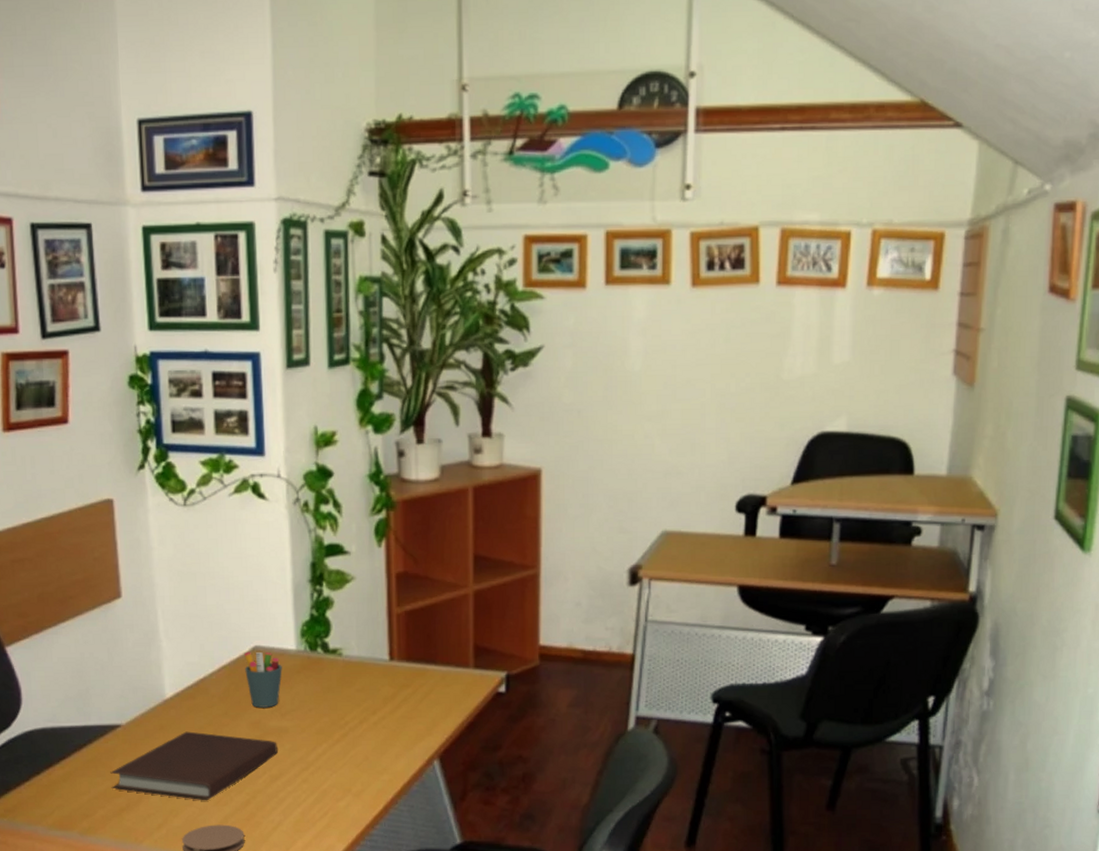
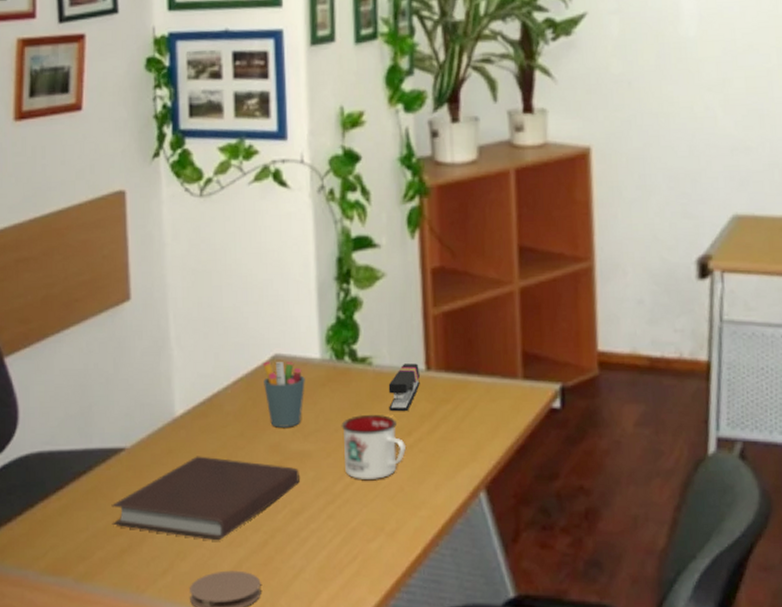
mug: none [314,696,372,750] -> present [341,414,407,479]
stapler: none [356,654,384,695] -> present [388,363,420,412]

